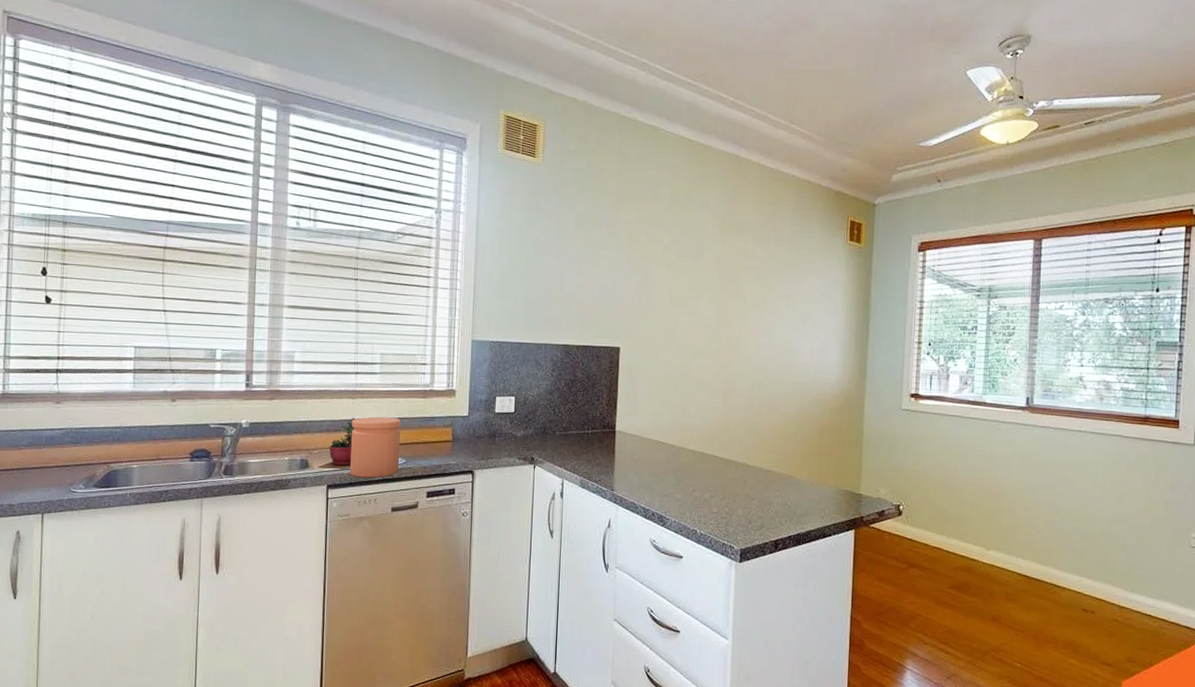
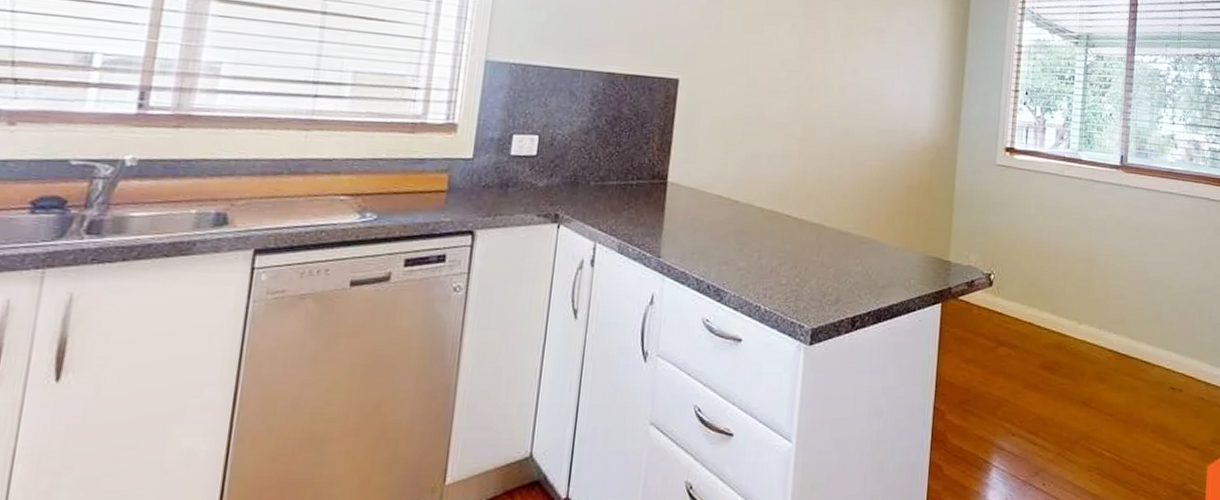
succulent plant: present [318,417,355,469] -> none [242,156,306,228]
jar: present [350,416,401,479] -> none [292,155,375,241]

